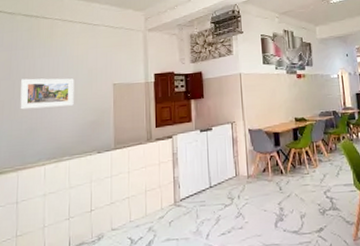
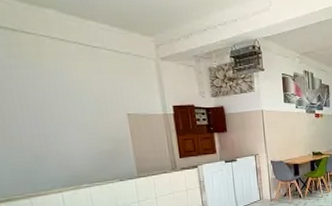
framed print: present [20,78,74,110] -> none [9,103,84,137]

